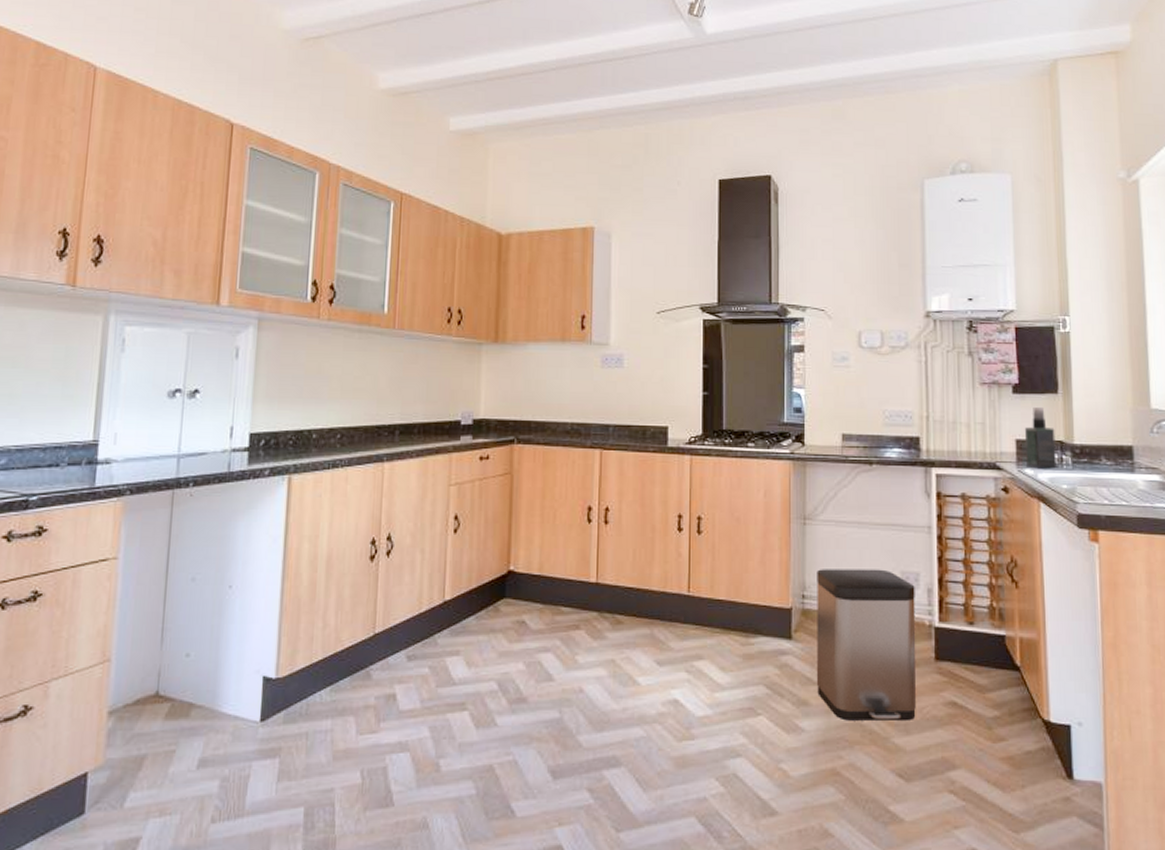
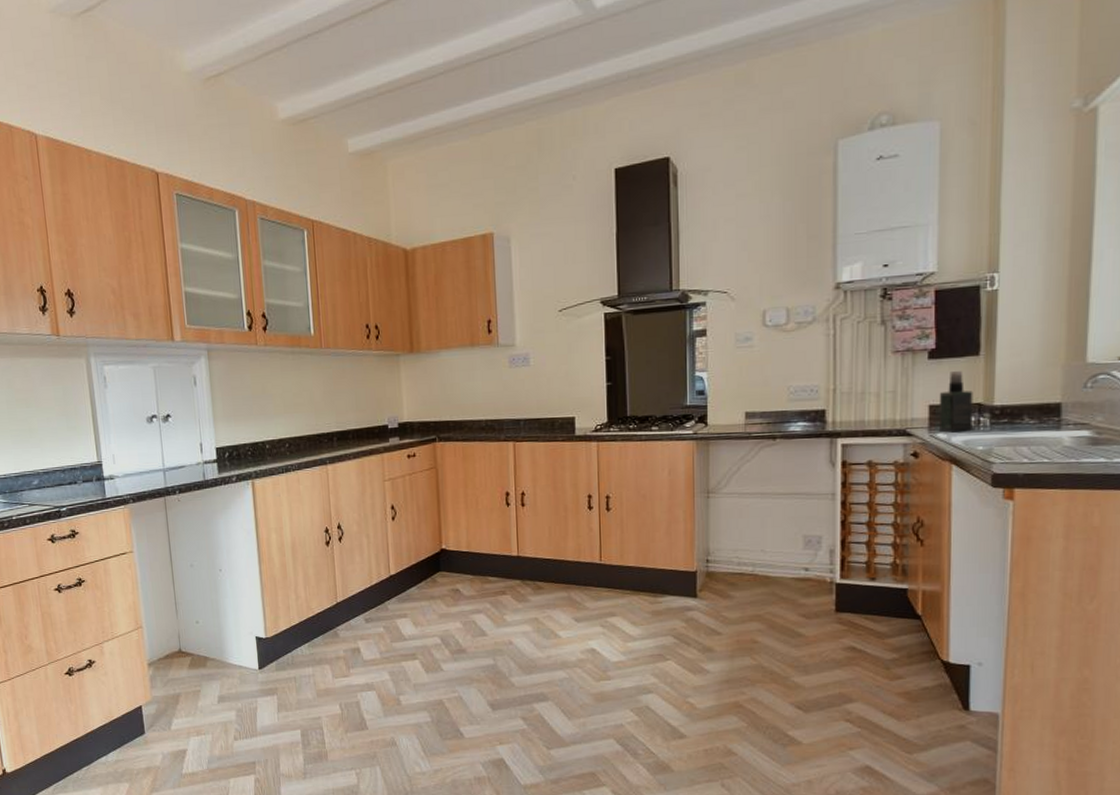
pedal bin: present [817,569,916,721] -> none [720,534,817,664]

